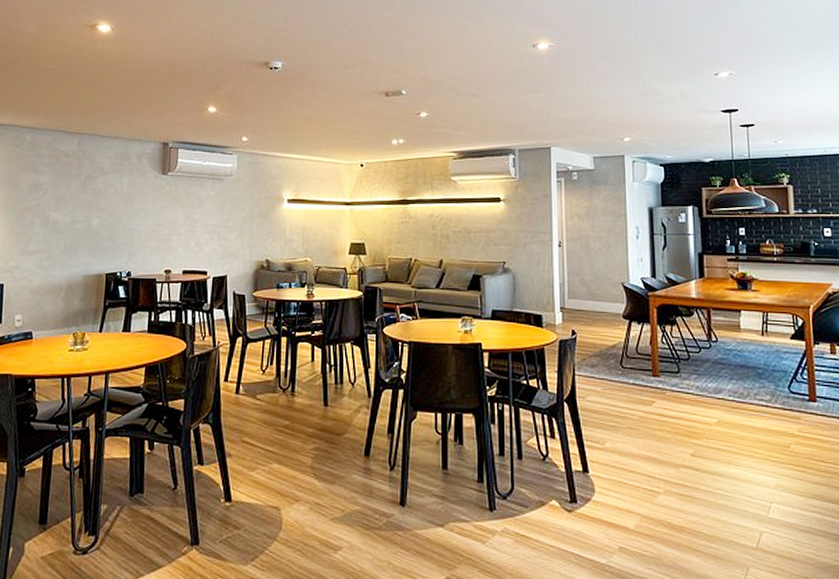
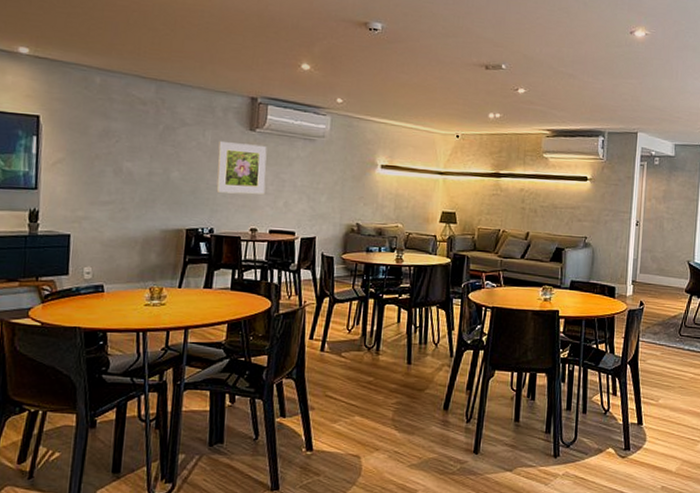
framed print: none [132,187,179,237] -> present [216,142,267,195]

